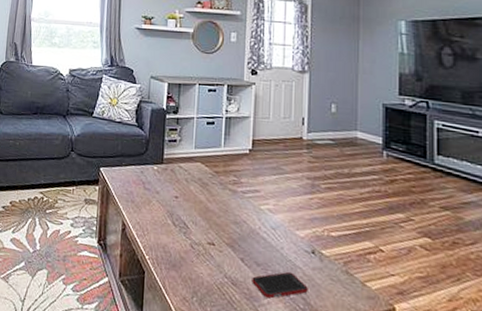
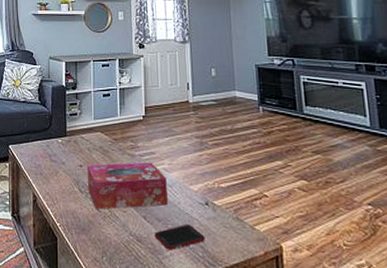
tissue box: none [183,197,270,250] -> present [88,162,168,210]

